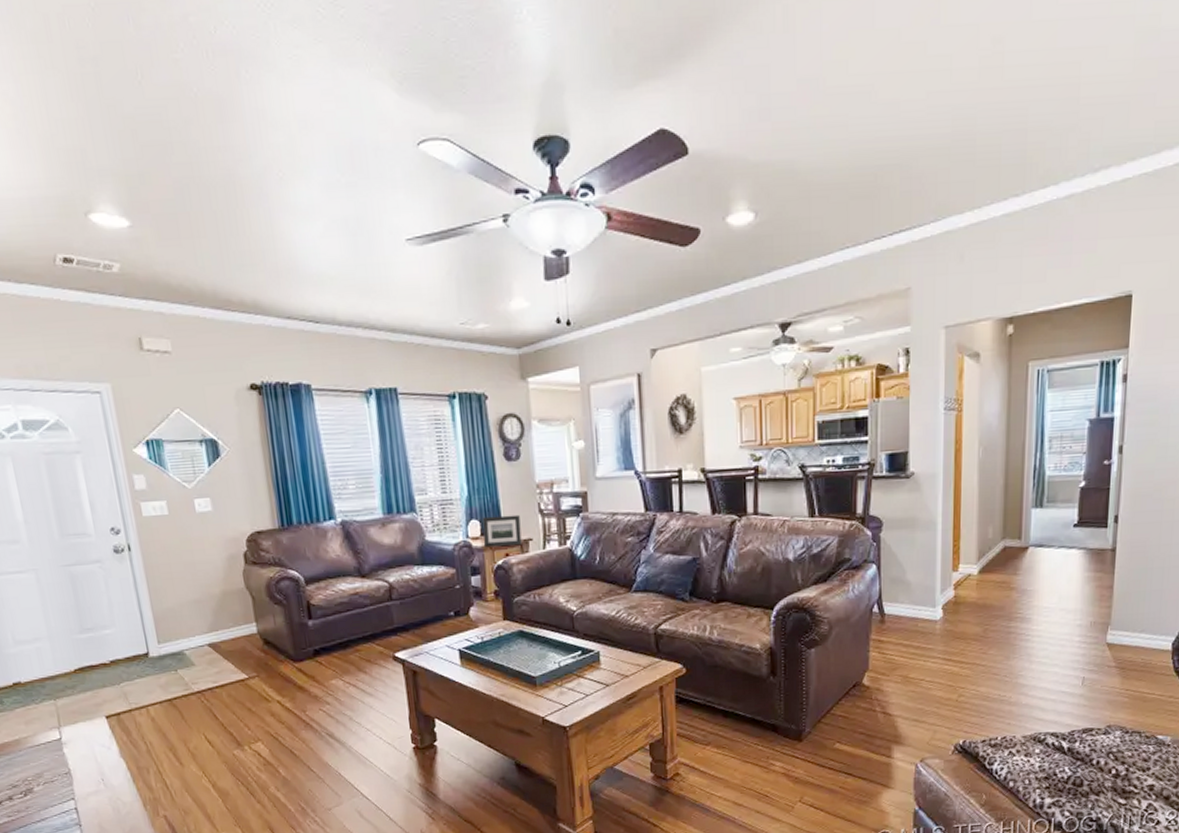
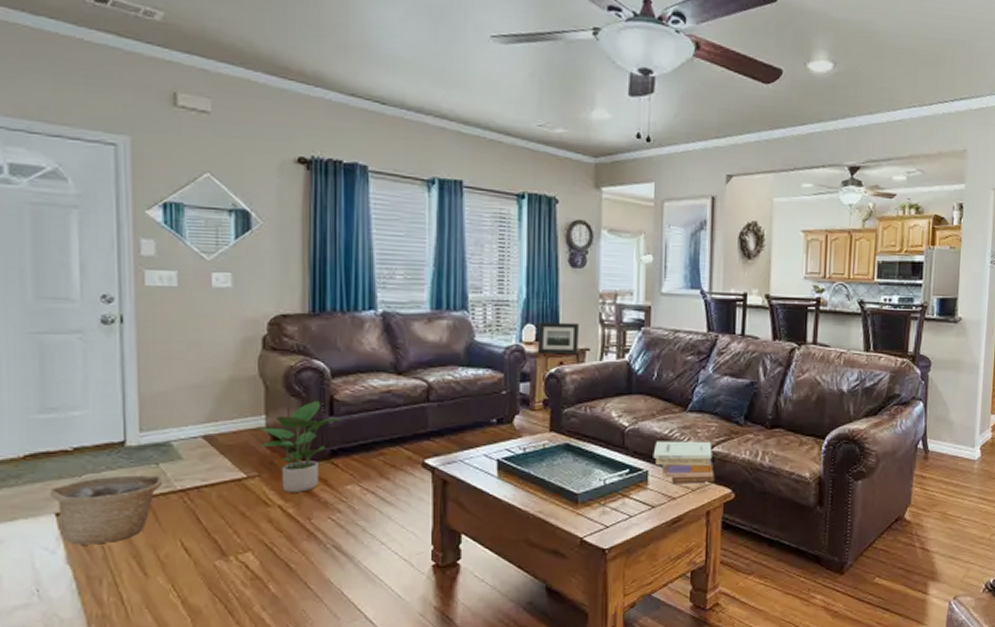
basket: none [98,680,183,742] -> present [49,475,163,545]
potted plant: none [252,606,319,689] -> present [259,400,341,493]
books: none [602,619,666,663] -> present [653,441,716,485]

